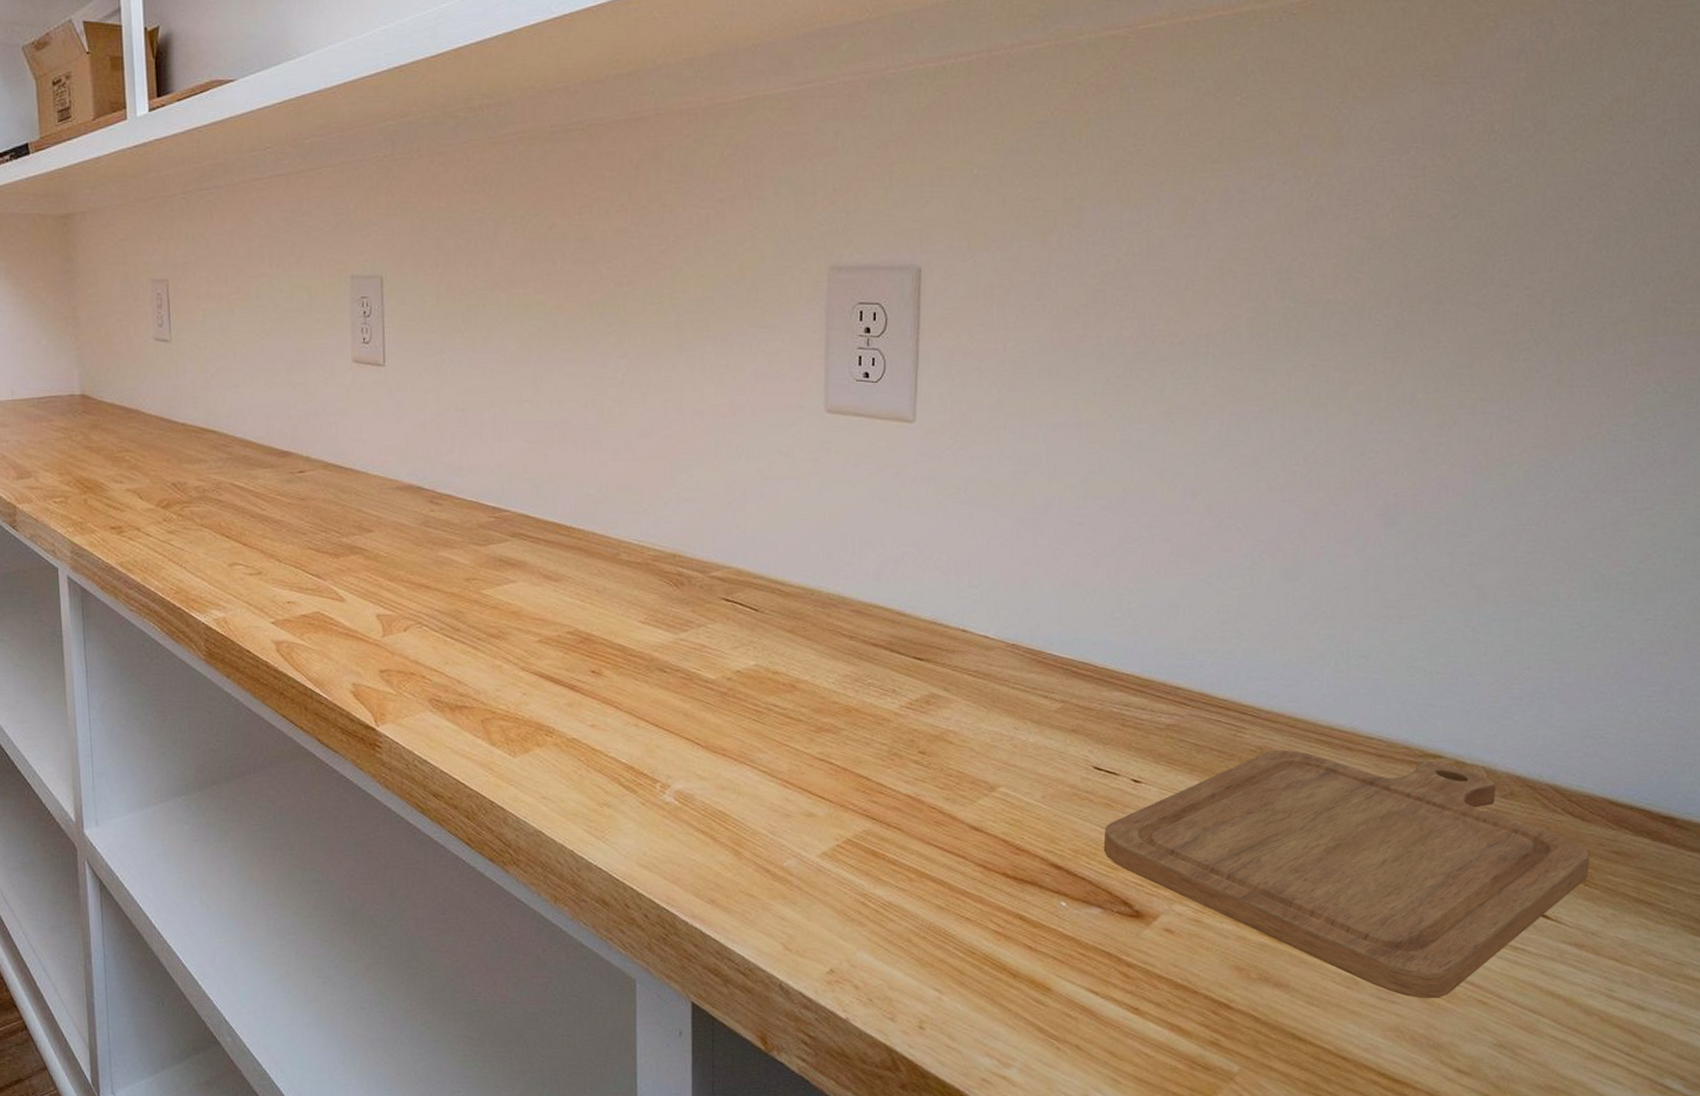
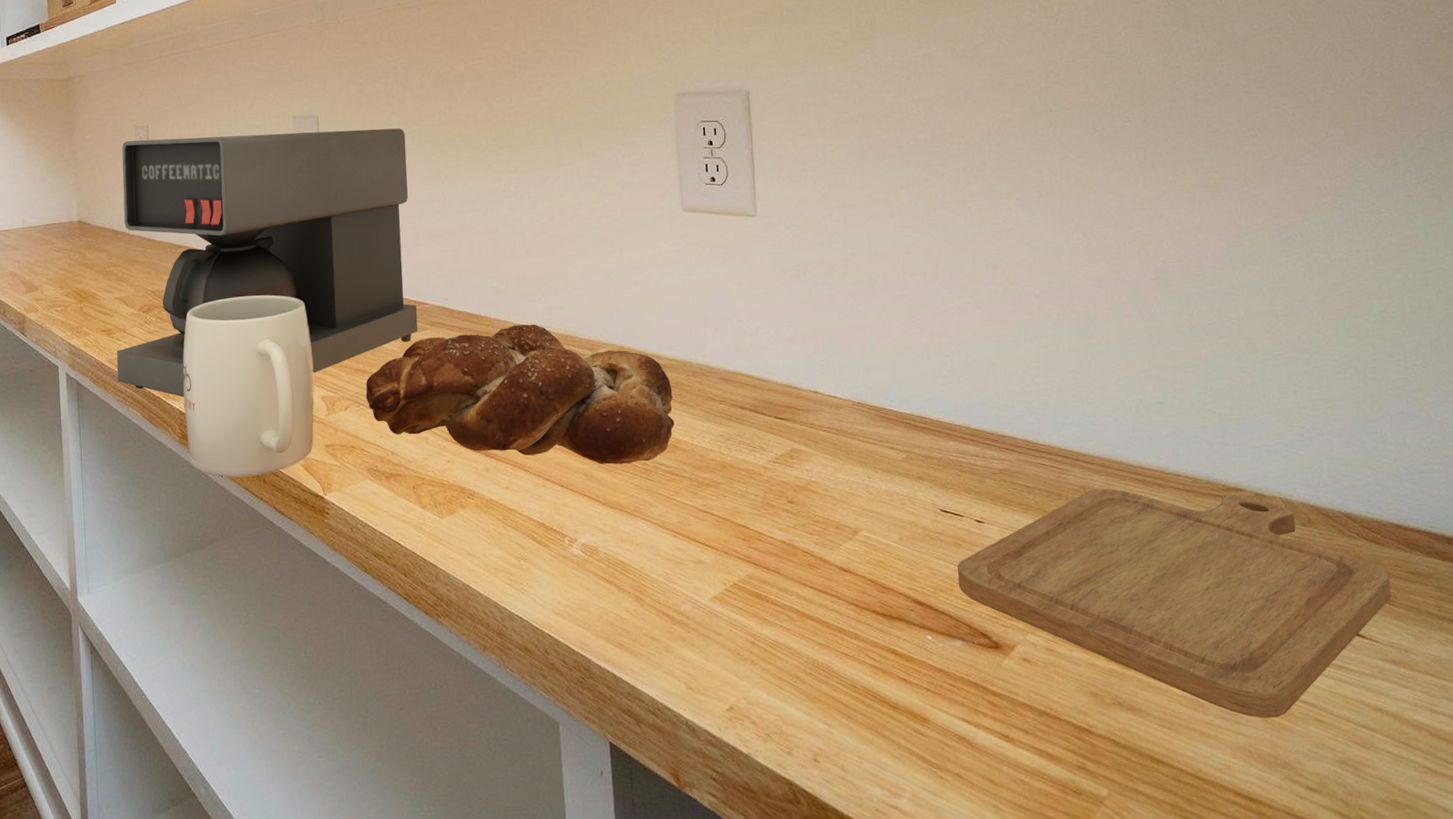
coffee maker: none [129,295,496,609] -> present [117,128,418,397]
mug: none [209,493,369,703] -> present [182,294,315,478]
bread loaf: none [429,539,795,704] -> present [365,324,675,465]

